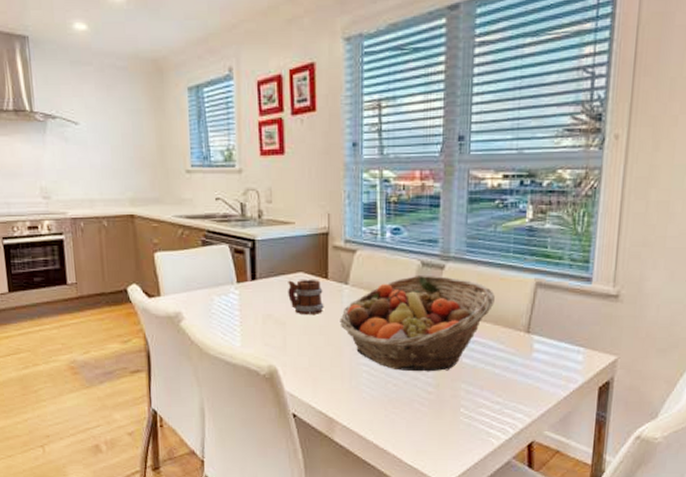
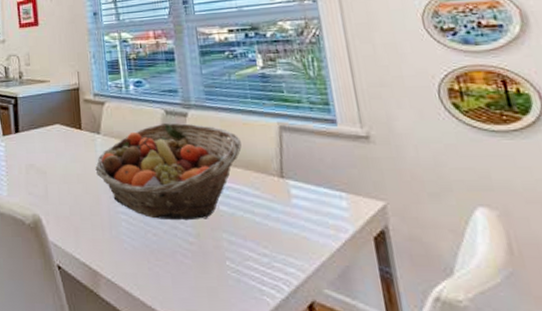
mug: present [288,279,324,314] -> none [46,130,80,163]

